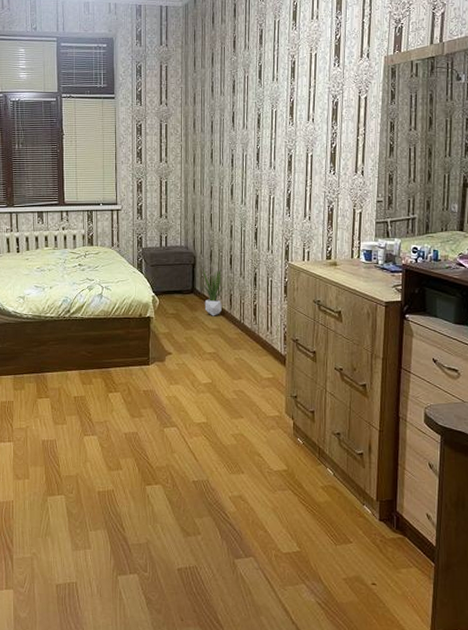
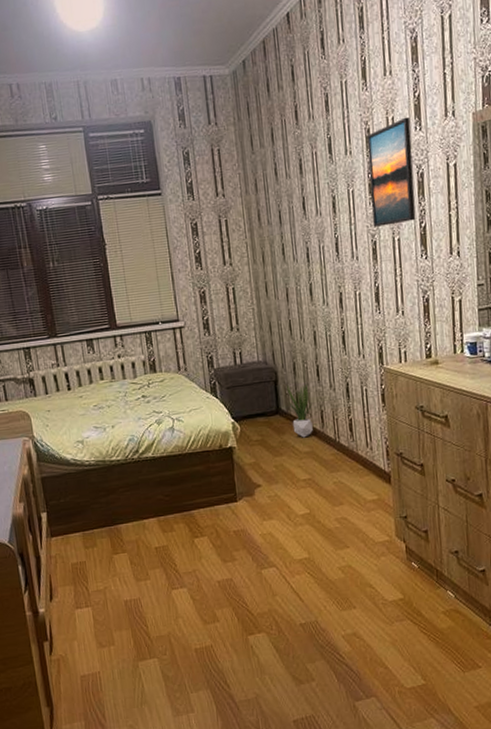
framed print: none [290,54,331,143] -> present [367,116,416,227]

